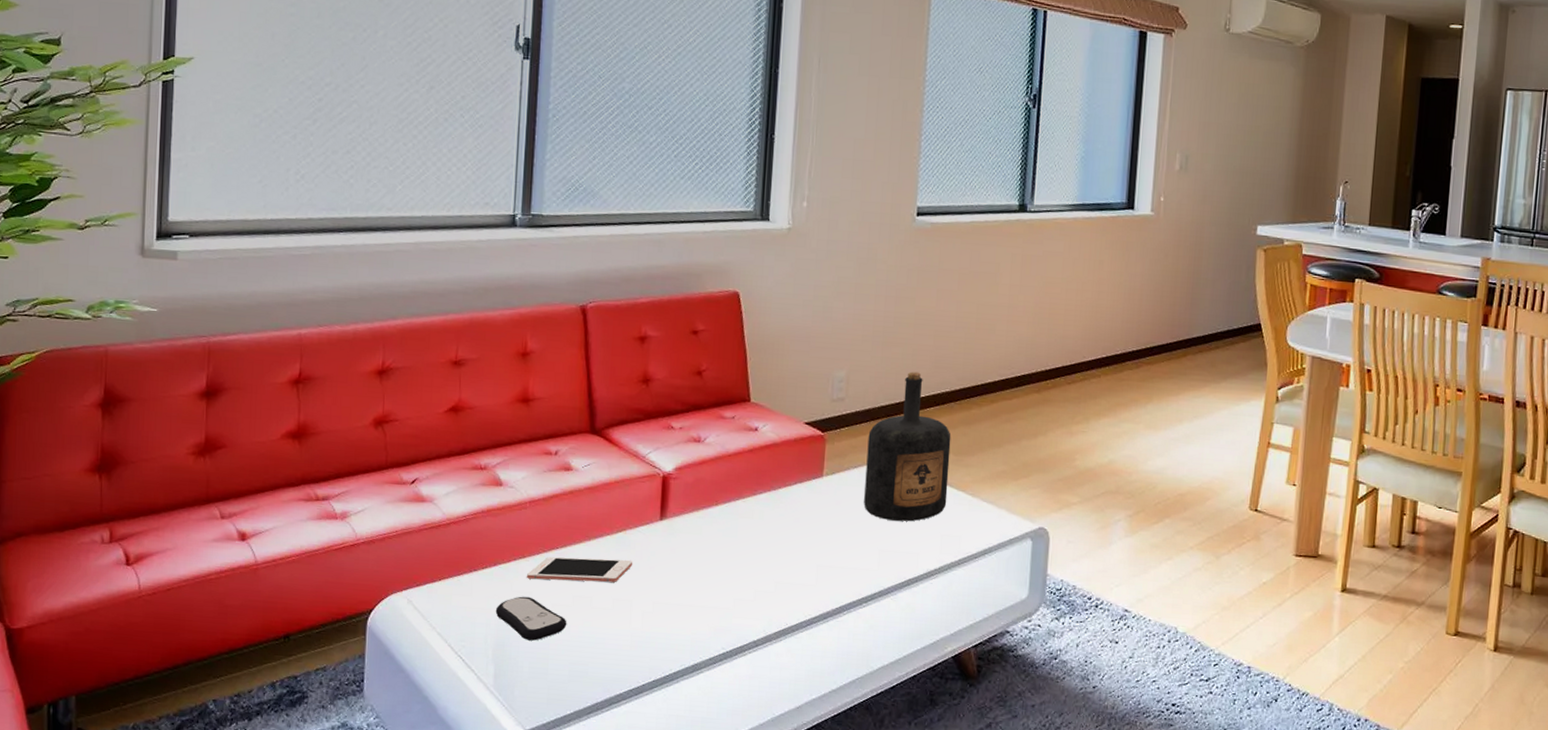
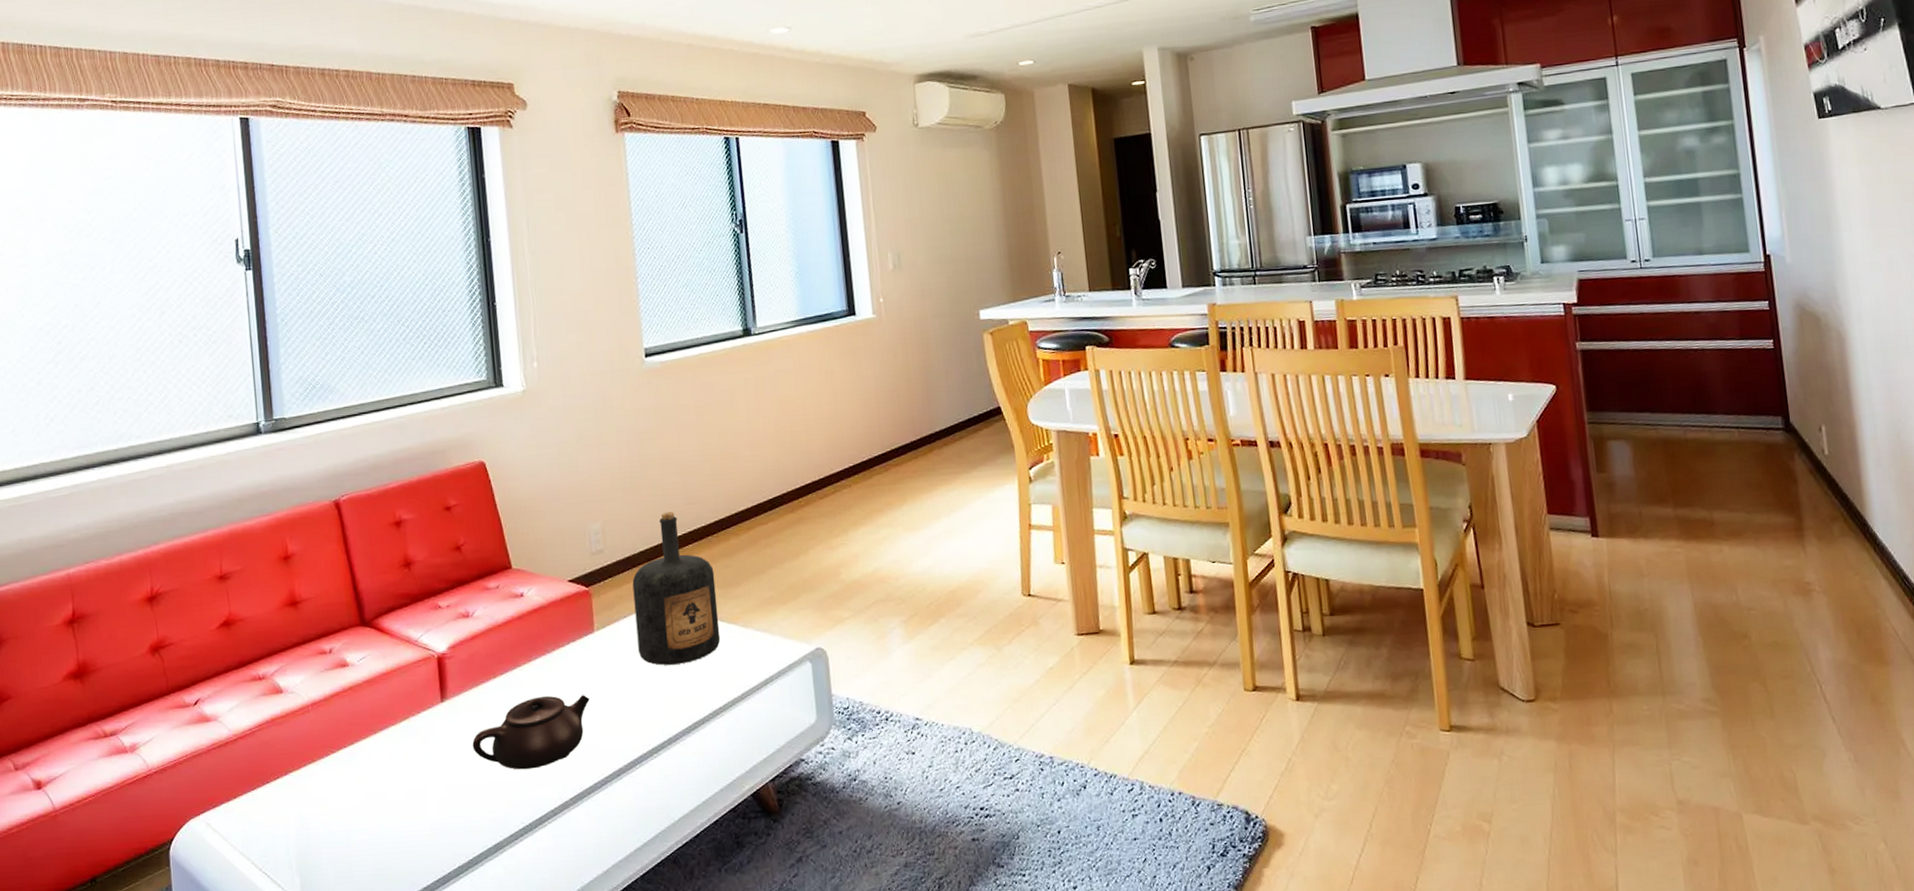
remote control: present [495,596,567,641] -> none [293,801,365,846]
cell phone: present [527,556,633,582] -> none [319,747,421,783]
teapot: none [685,530,808,599] -> present [472,695,590,770]

